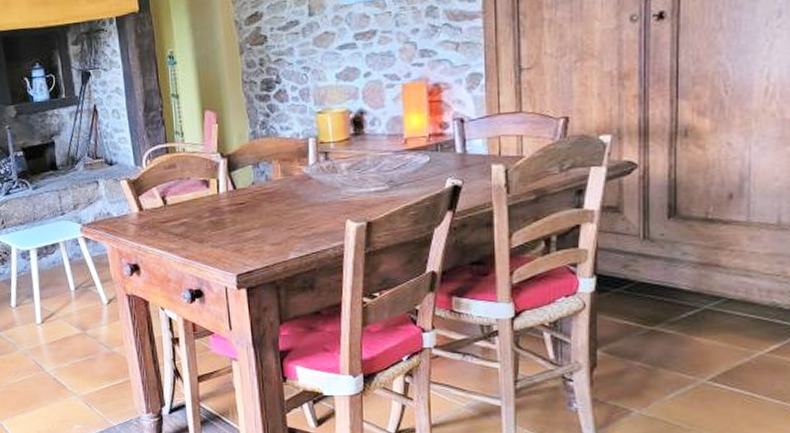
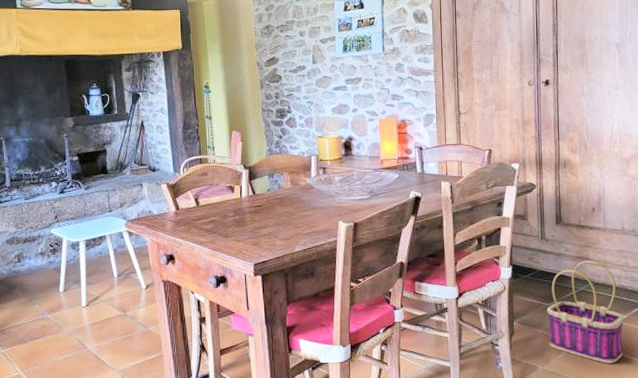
basket: none [649,268,776,410] -> present [547,260,625,364]

